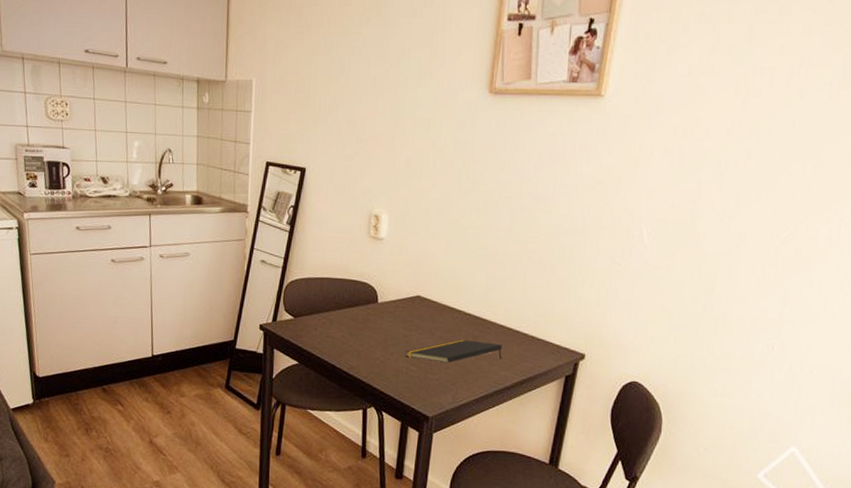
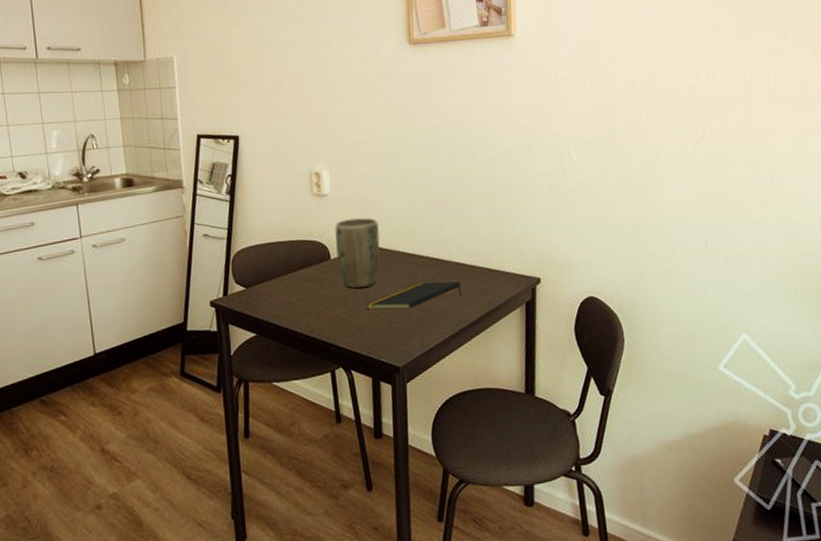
plant pot: none [383,266,430,336] -> present [334,217,380,288]

